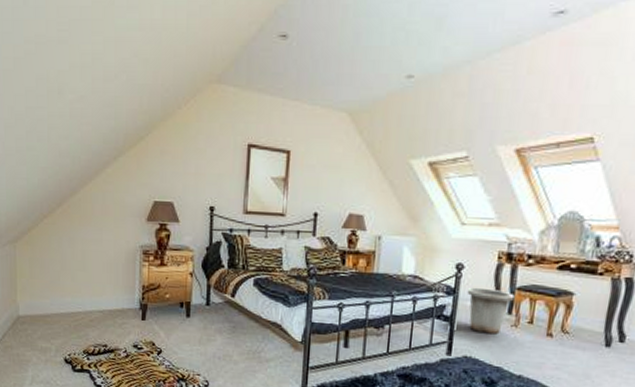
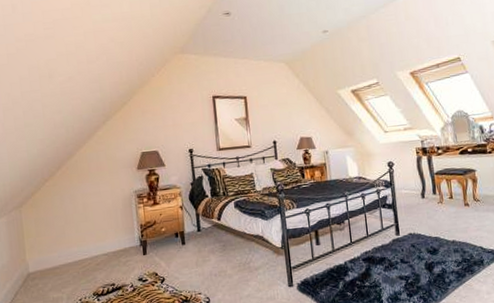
trash can: present [467,287,515,335] -> none [400,177,435,213]

